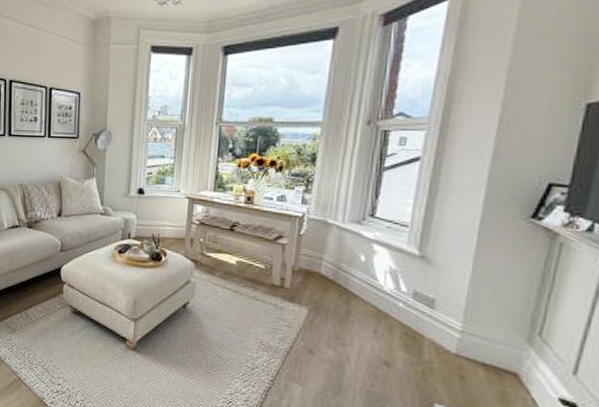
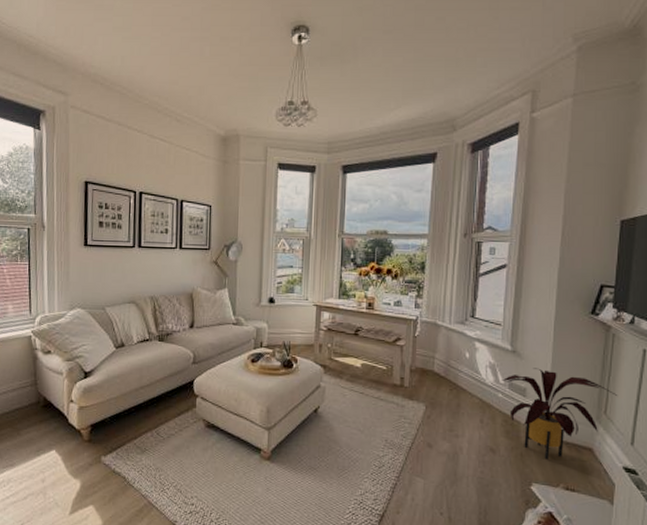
house plant: none [403,277,561,381] -> present [501,368,618,460]

